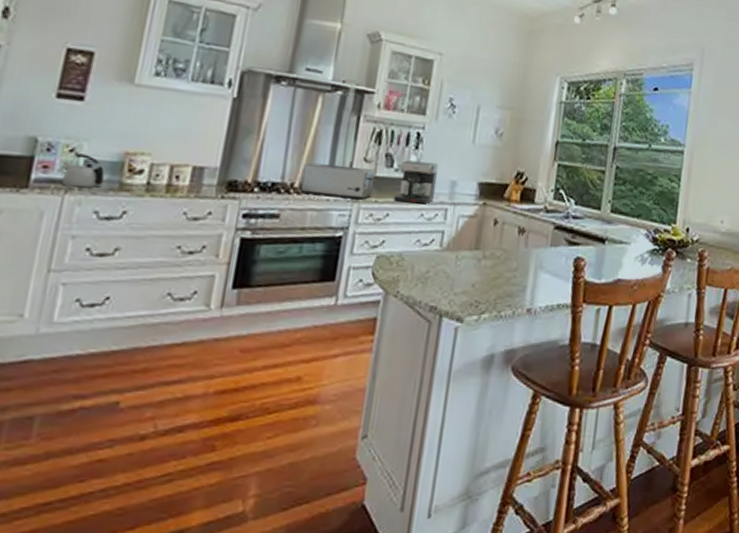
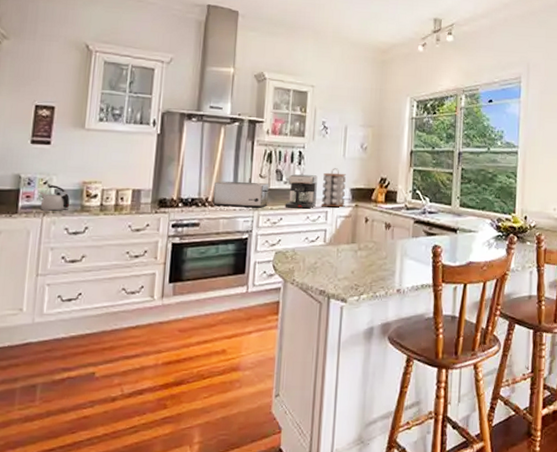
spice rack: none [441,156,474,205] -> present [322,168,346,208]

